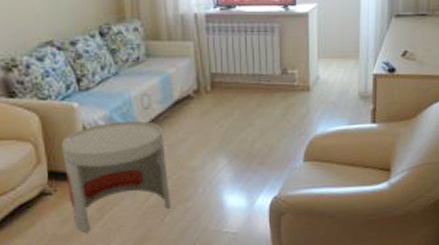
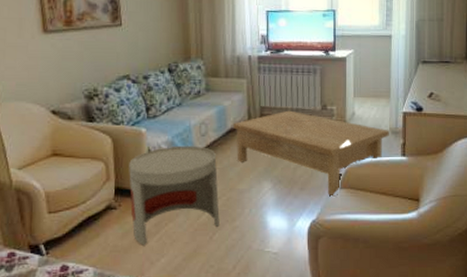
coffee table: none [180,76,358,170] -> present [233,110,389,197]

